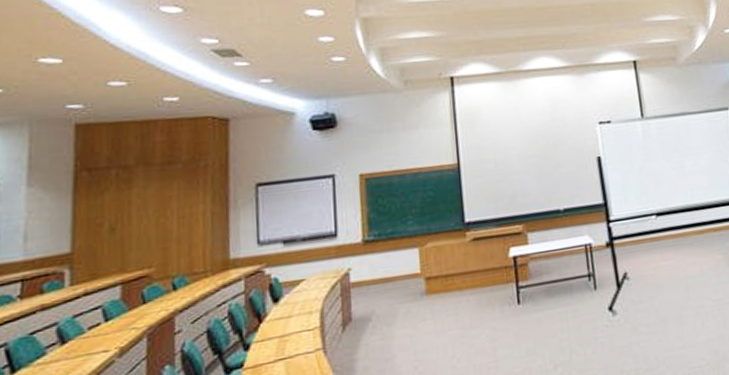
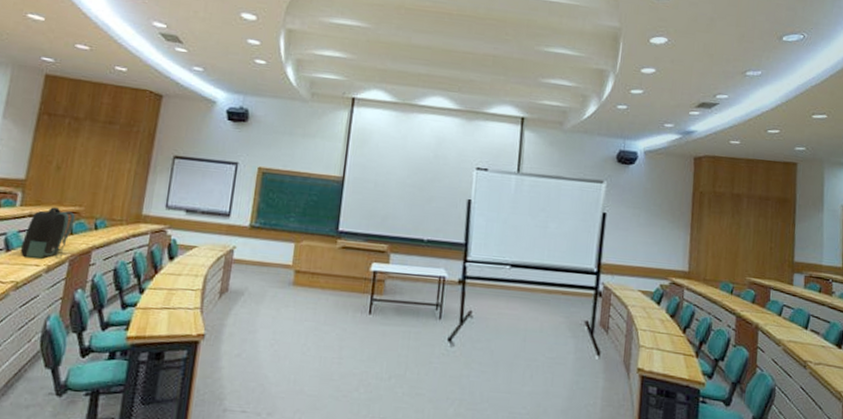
backpack: none [79,276,145,347] -> present [20,207,75,260]

